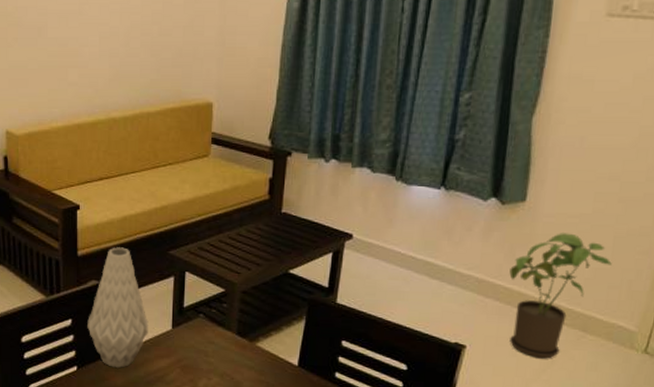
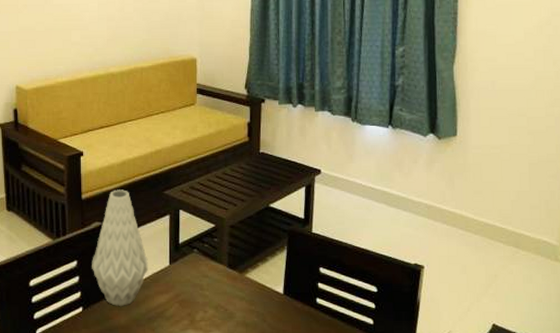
house plant: present [509,233,612,359] -> none [451,162,530,274]

